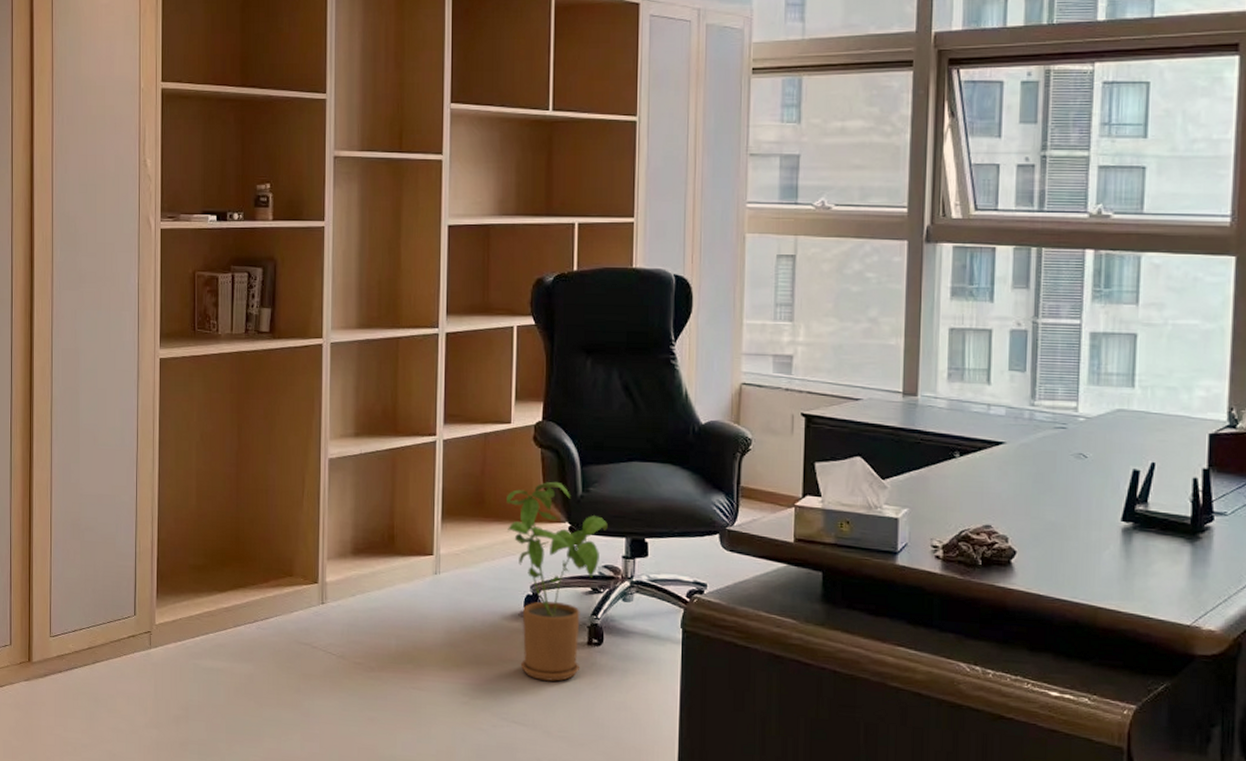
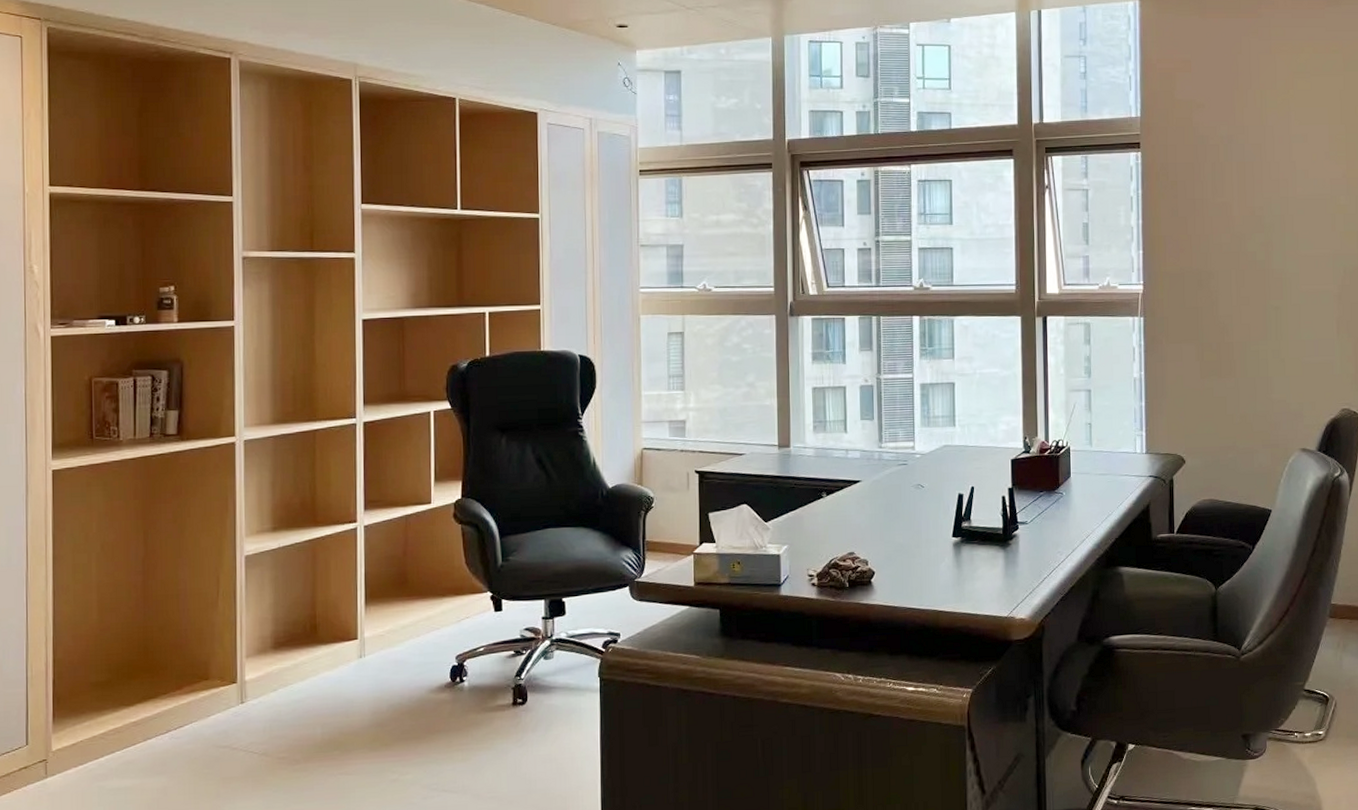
house plant: present [507,481,608,682] -> none [429,554,527,747]

